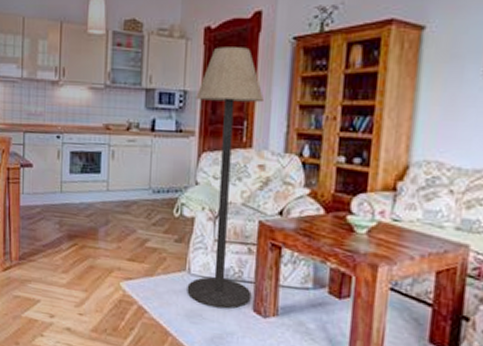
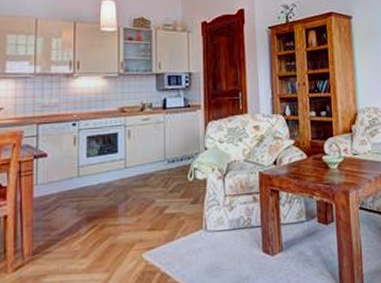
floor lamp: present [187,47,264,309] -> none [199,36,260,258]

